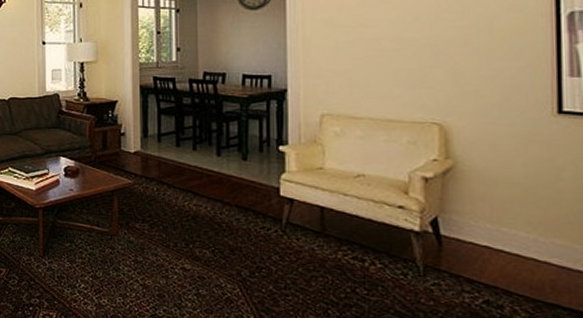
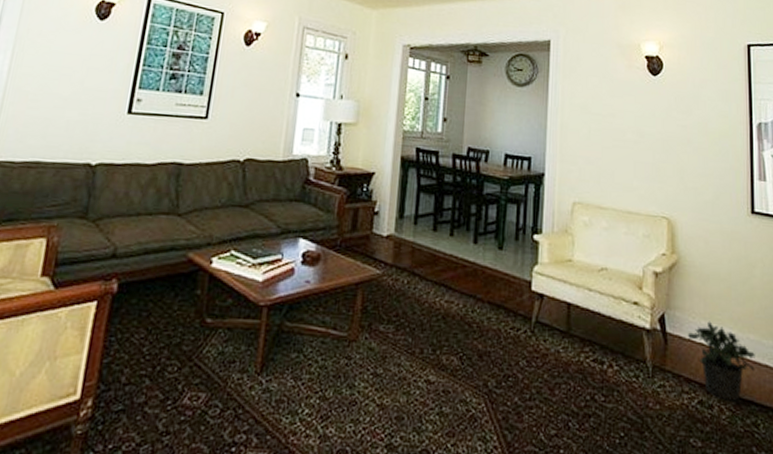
potted plant: none [469,225,563,304] -> present [688,321,755,401]

